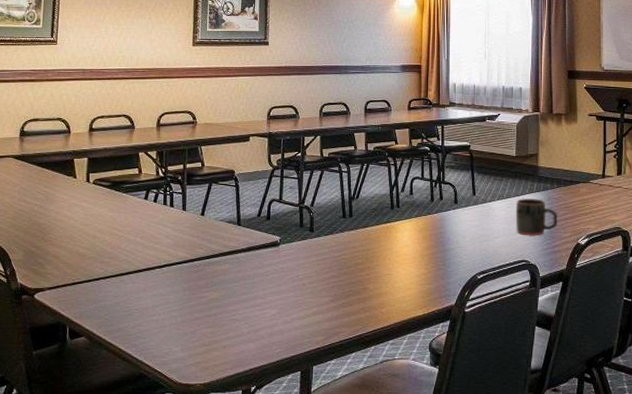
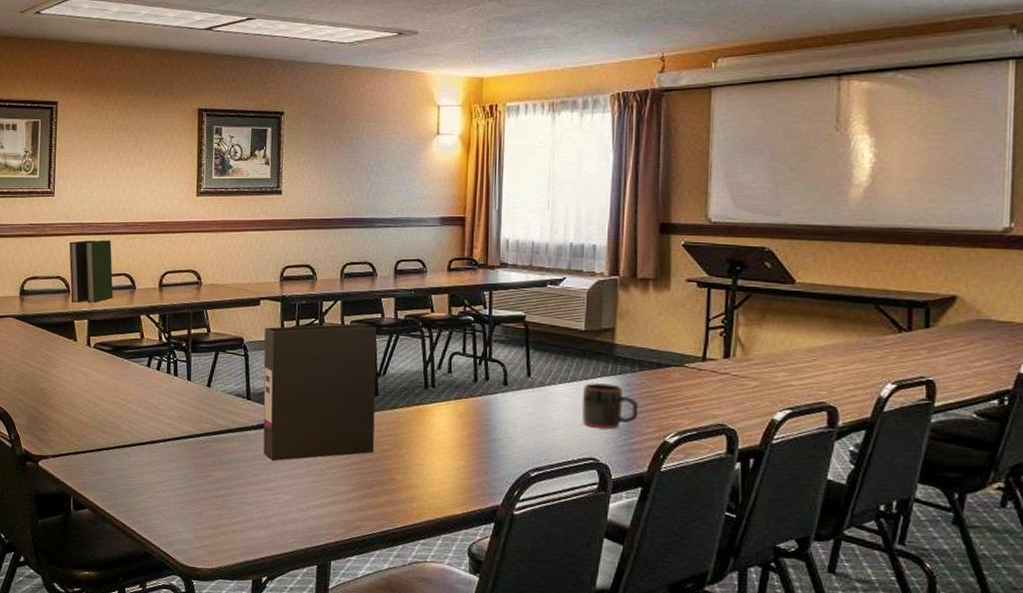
binder: none [70,84,113,143] -> present [69,240,113,303]
binder: none [252,155,351,279] -> present [263,323,377,461]

